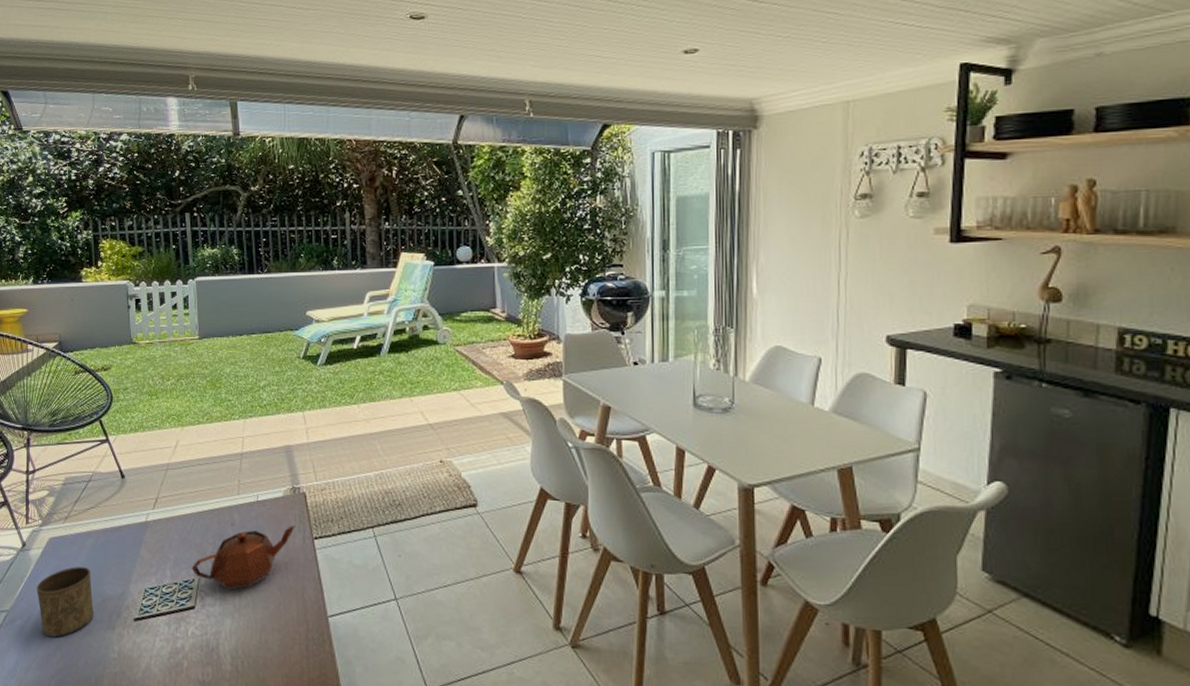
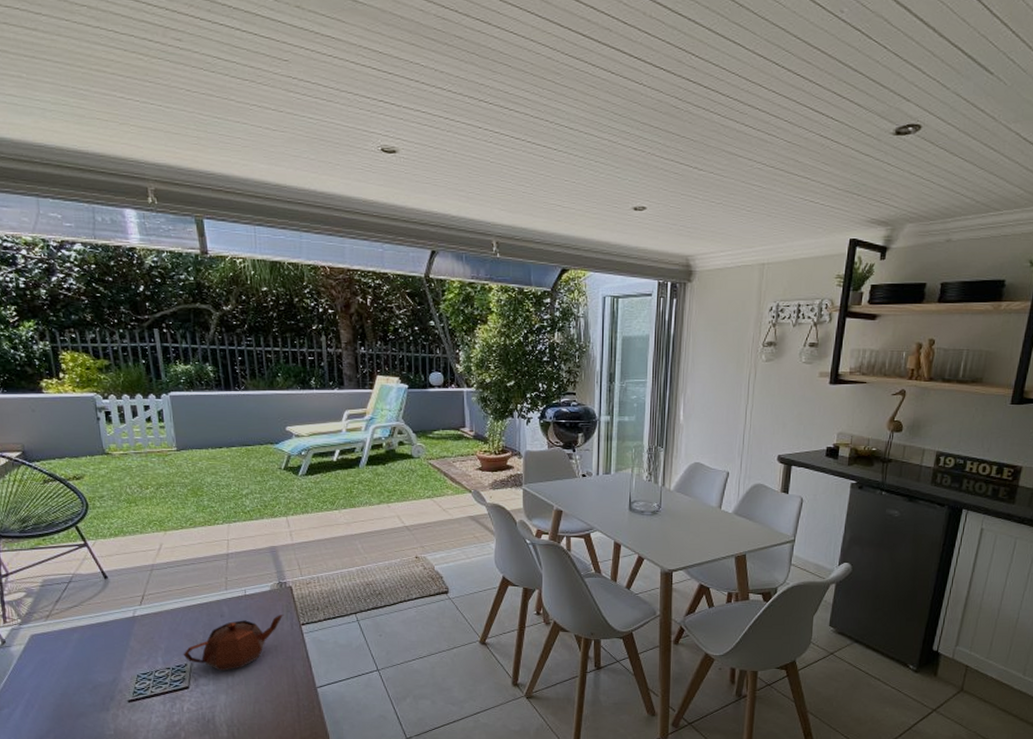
cup: present [36,567,94,637] -> none [21,659,86,721]

